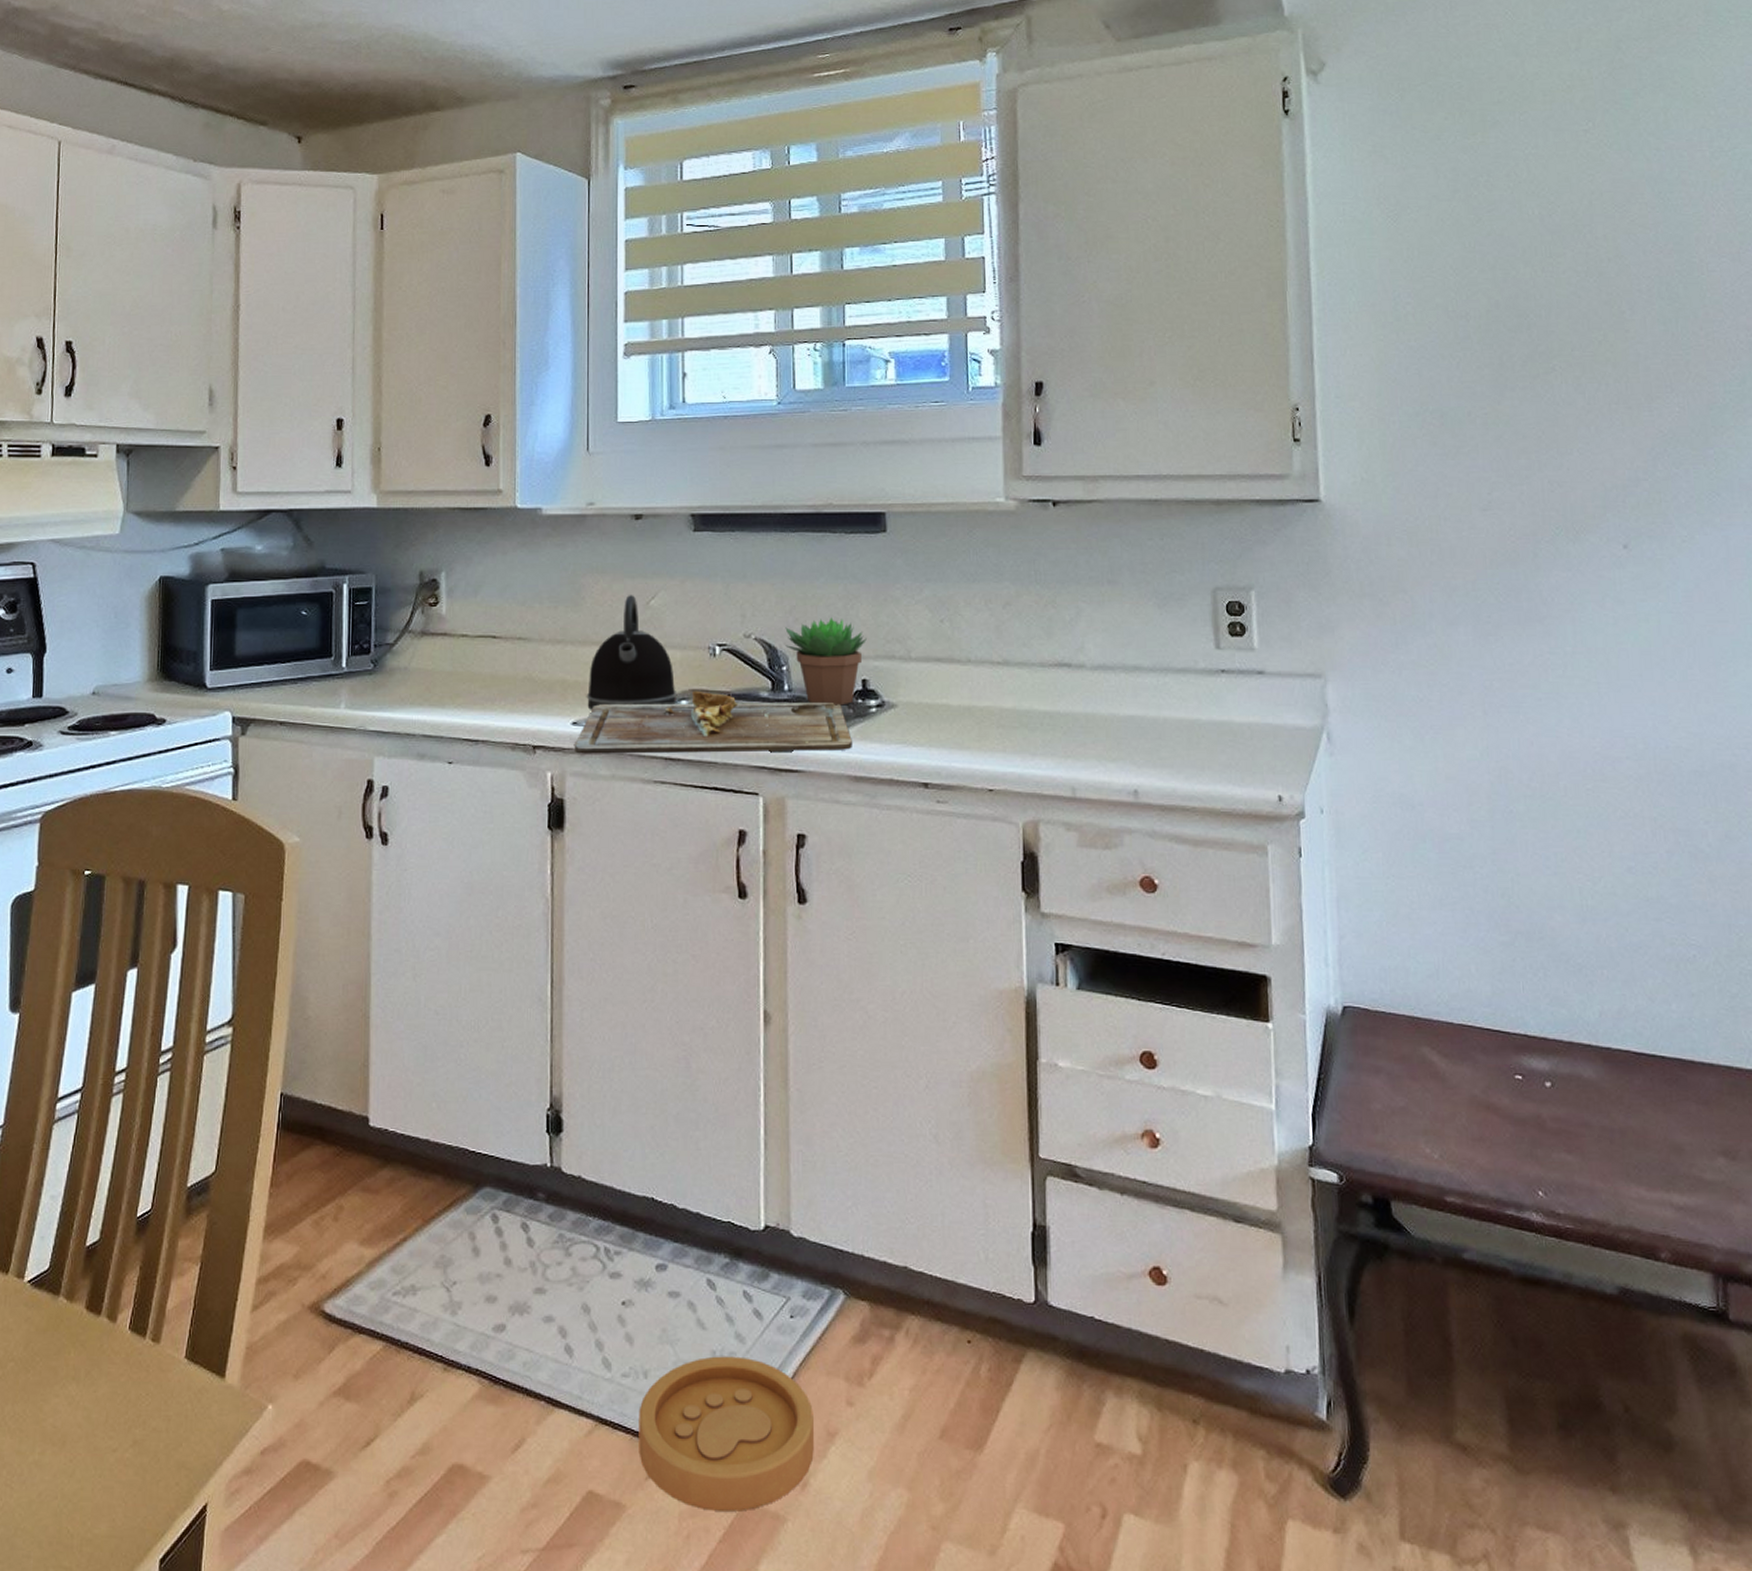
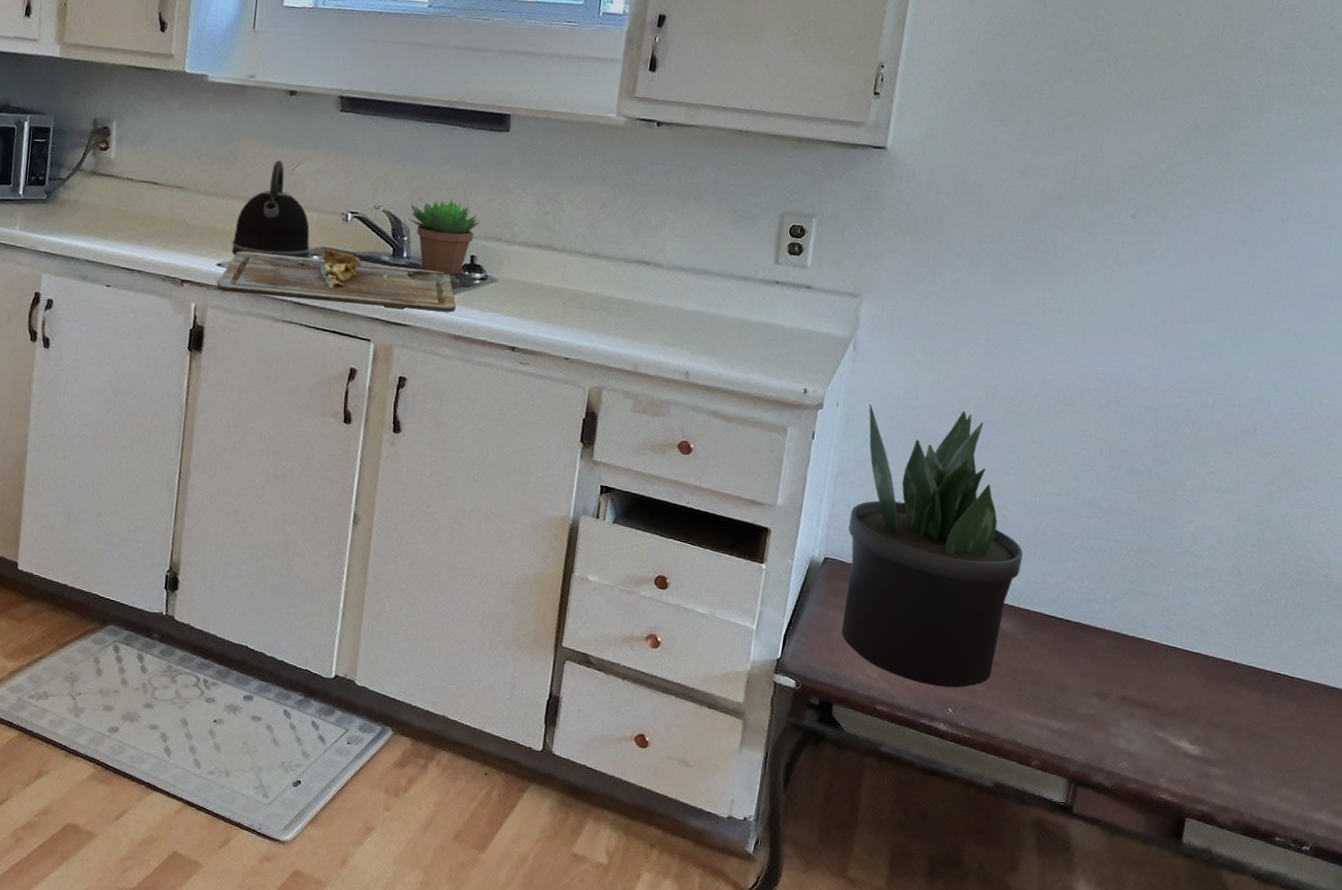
pet bowl: present [638,1356,814,1512] -> none [216,765,357,876]
planter: none [1360,802,1589,1163] -> present [841,404,1023,688]

